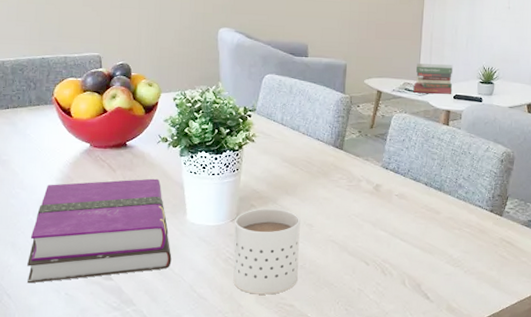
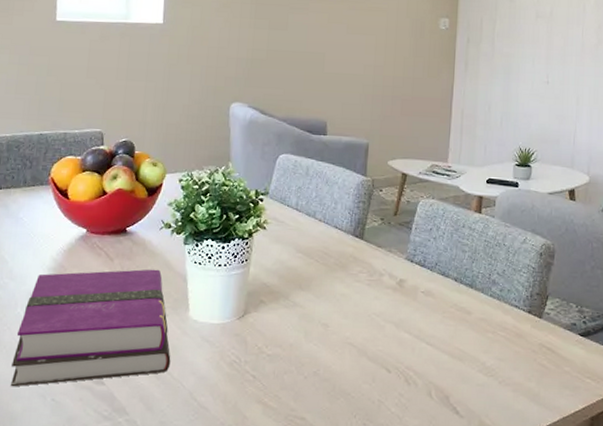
mug: present [233,208,301,295] -> none [238,304,315,405]
books: present [413,63,453,94] -> none [442,143,486,178]

